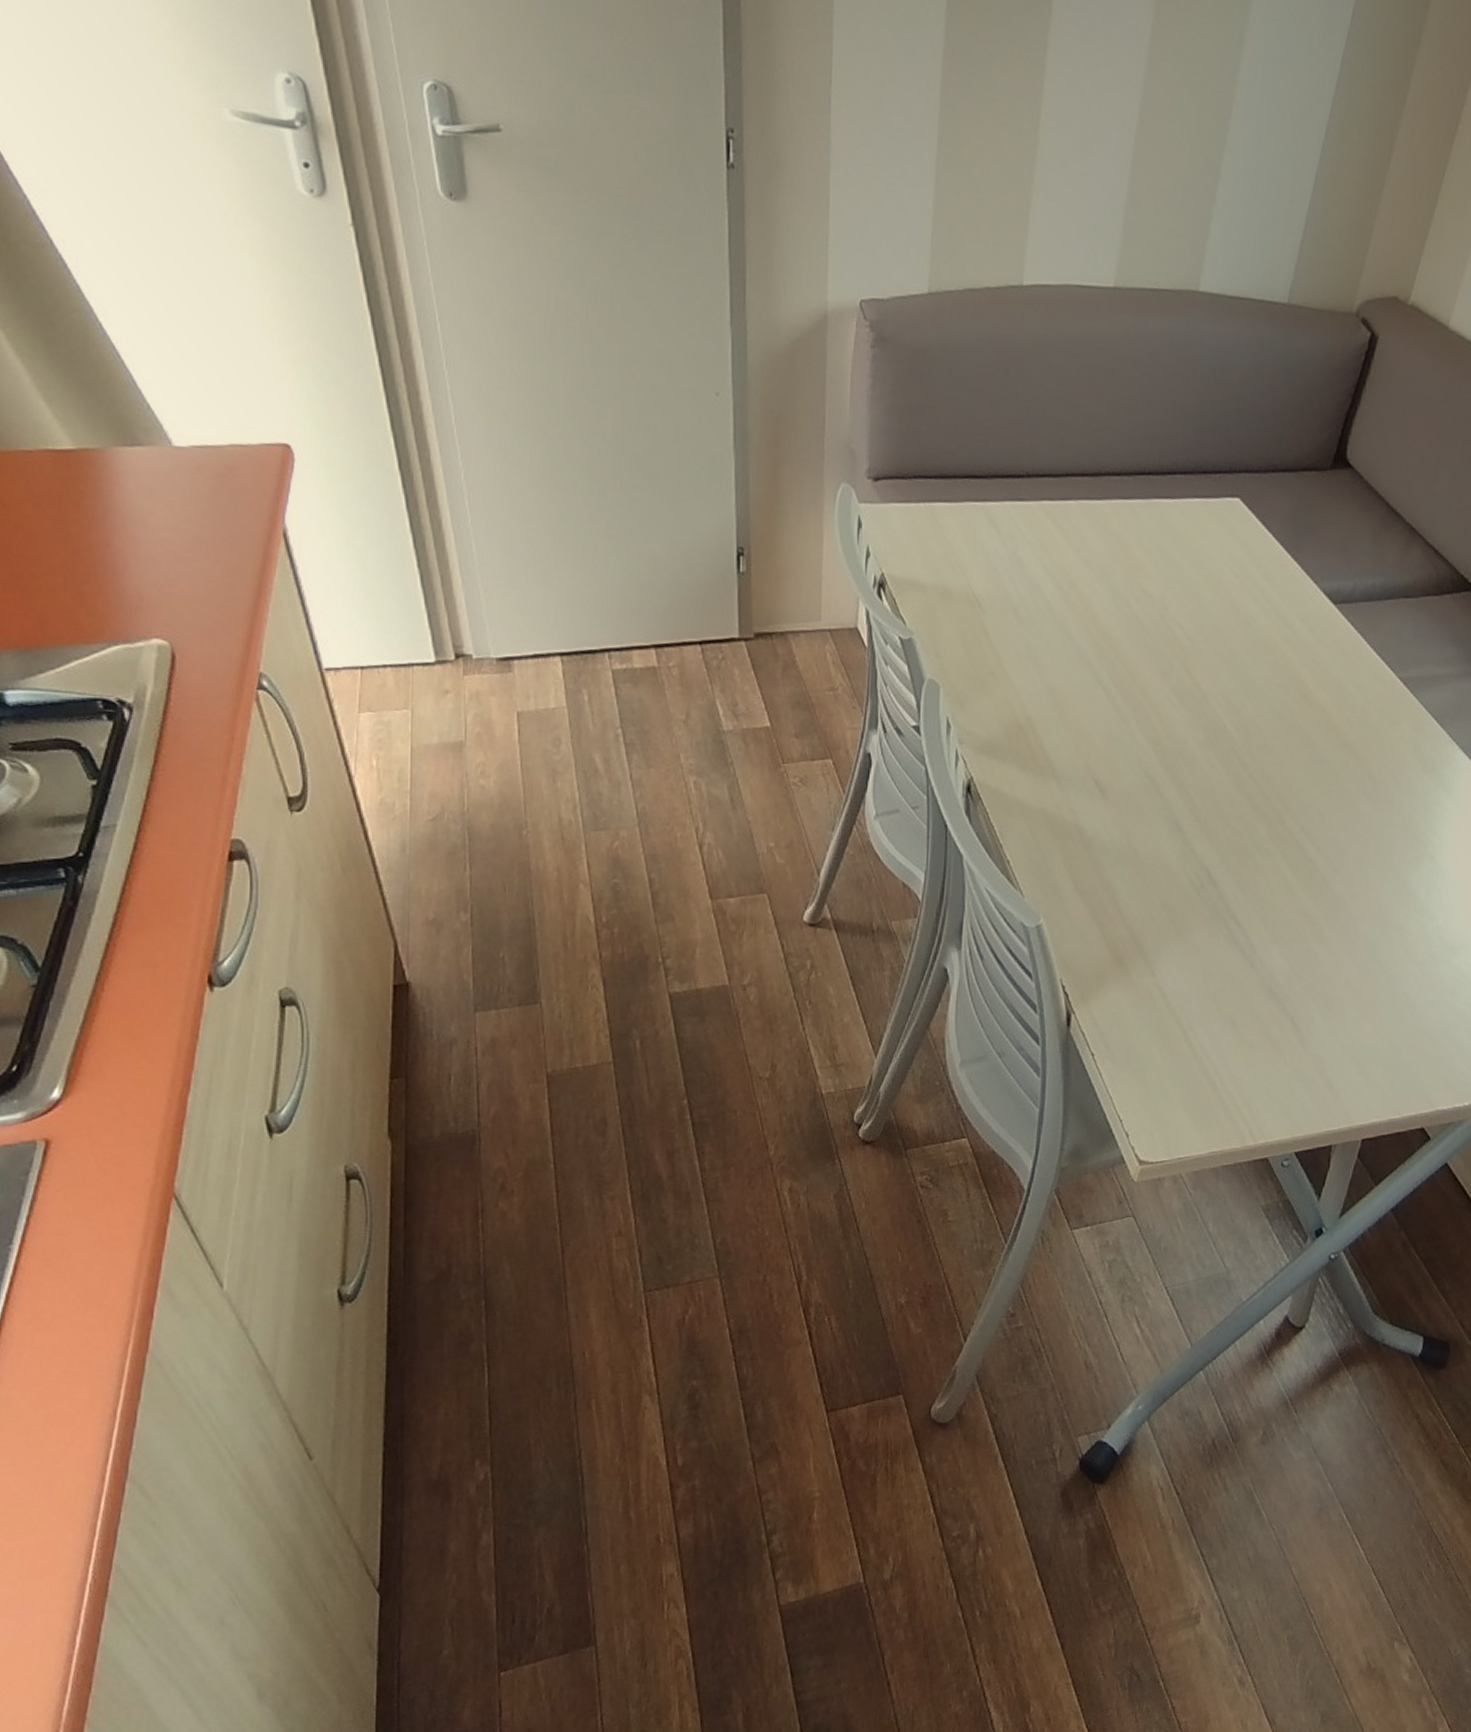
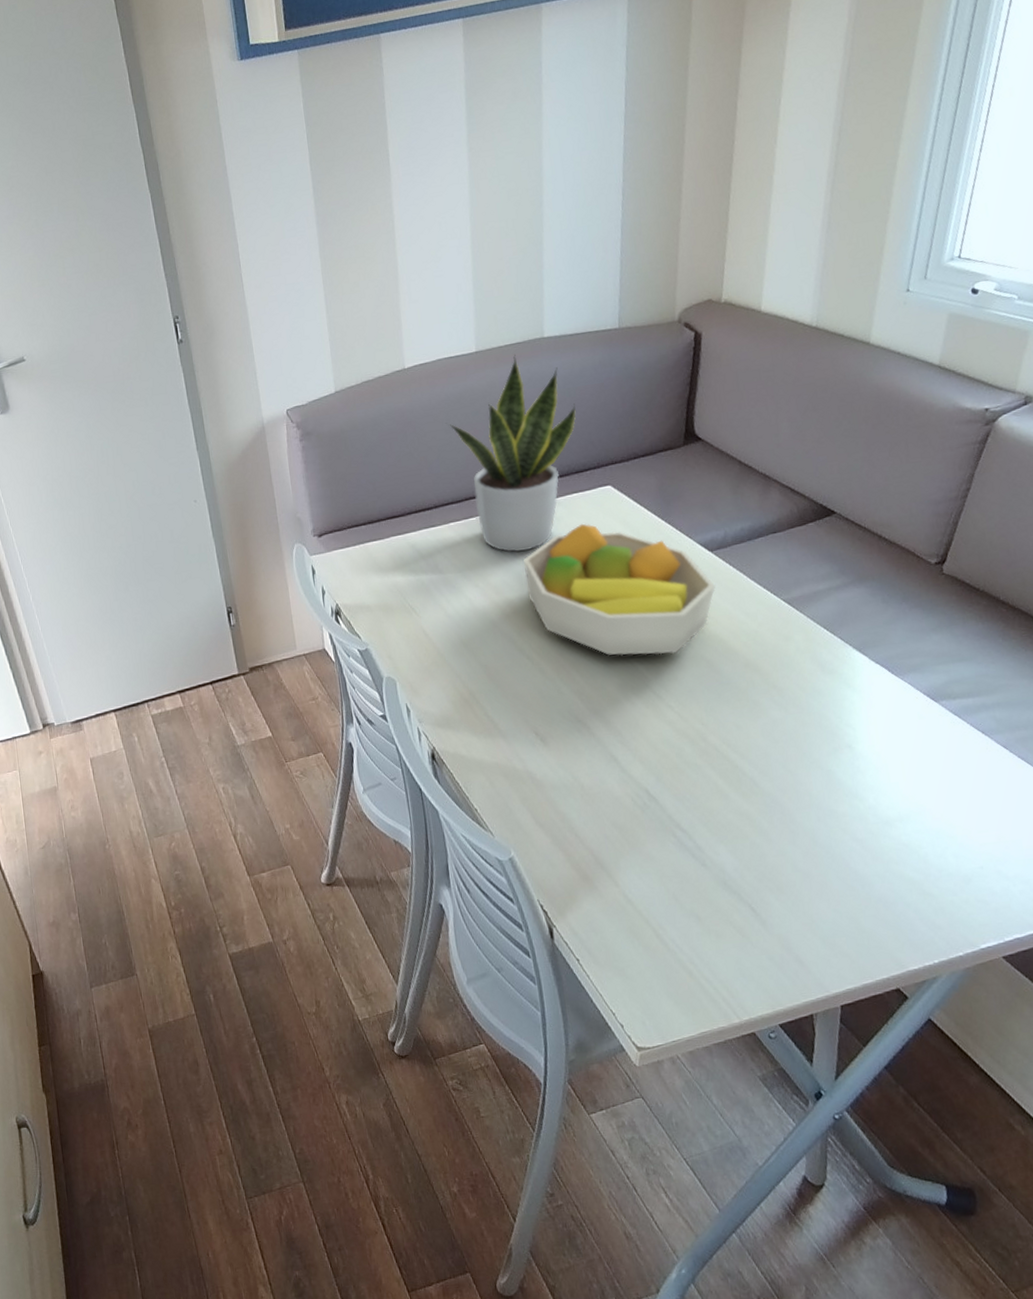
potted plant: none [1059,303,1218,557] -> present [445,354,576,552]
fruit bowl: none [1119,537,1332,716] -> present [523,523,716,656]

